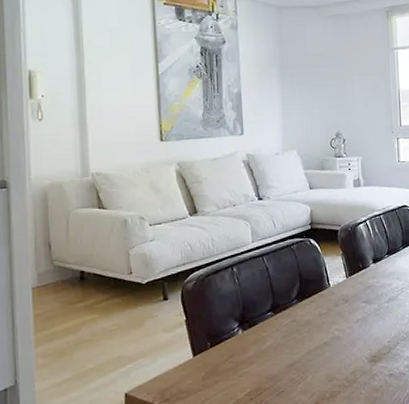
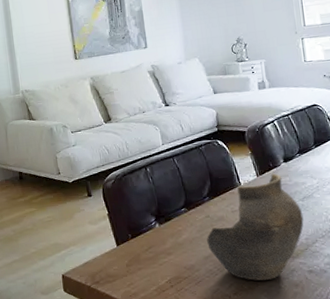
ceramic bowl: none [292,274,388,388] -> present [207,173,304,281]

